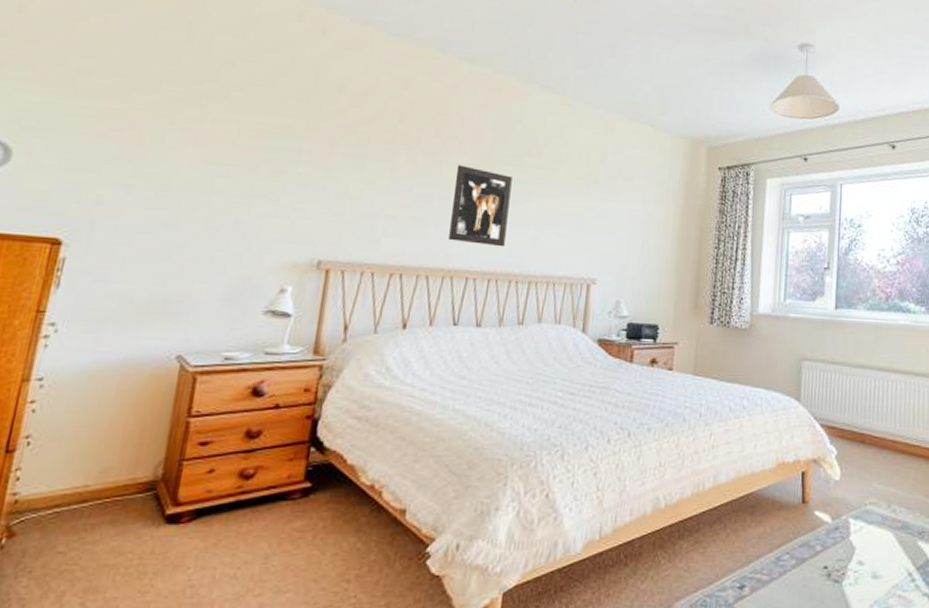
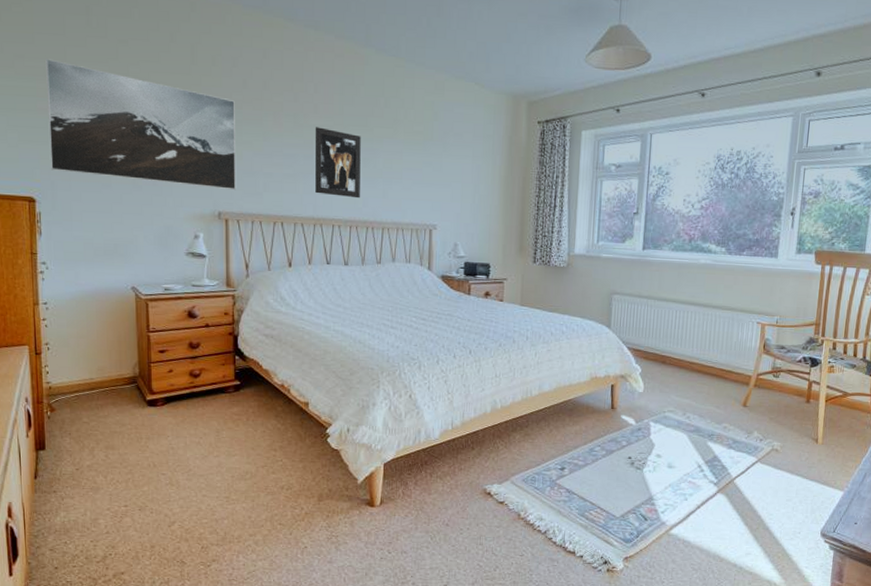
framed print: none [94,76,361,235] -> present [46,59,237,191]

